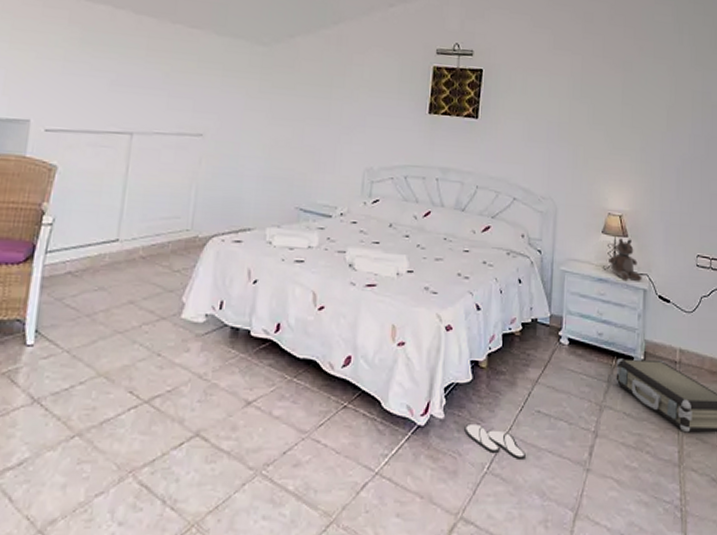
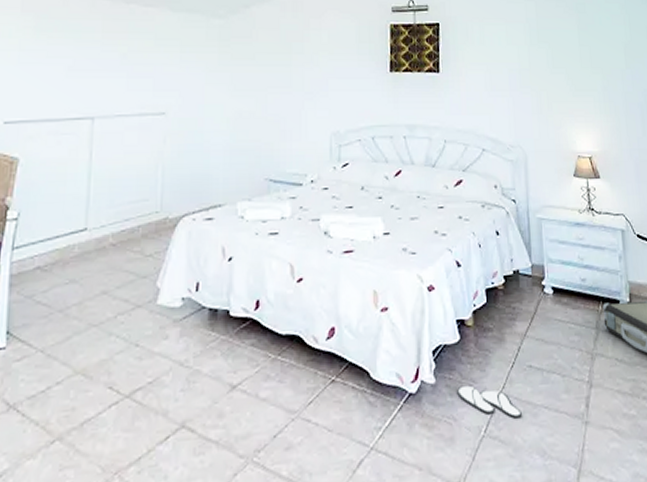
stuffed animal: present [609,238,642,281] -> none [583,180,619,222]

